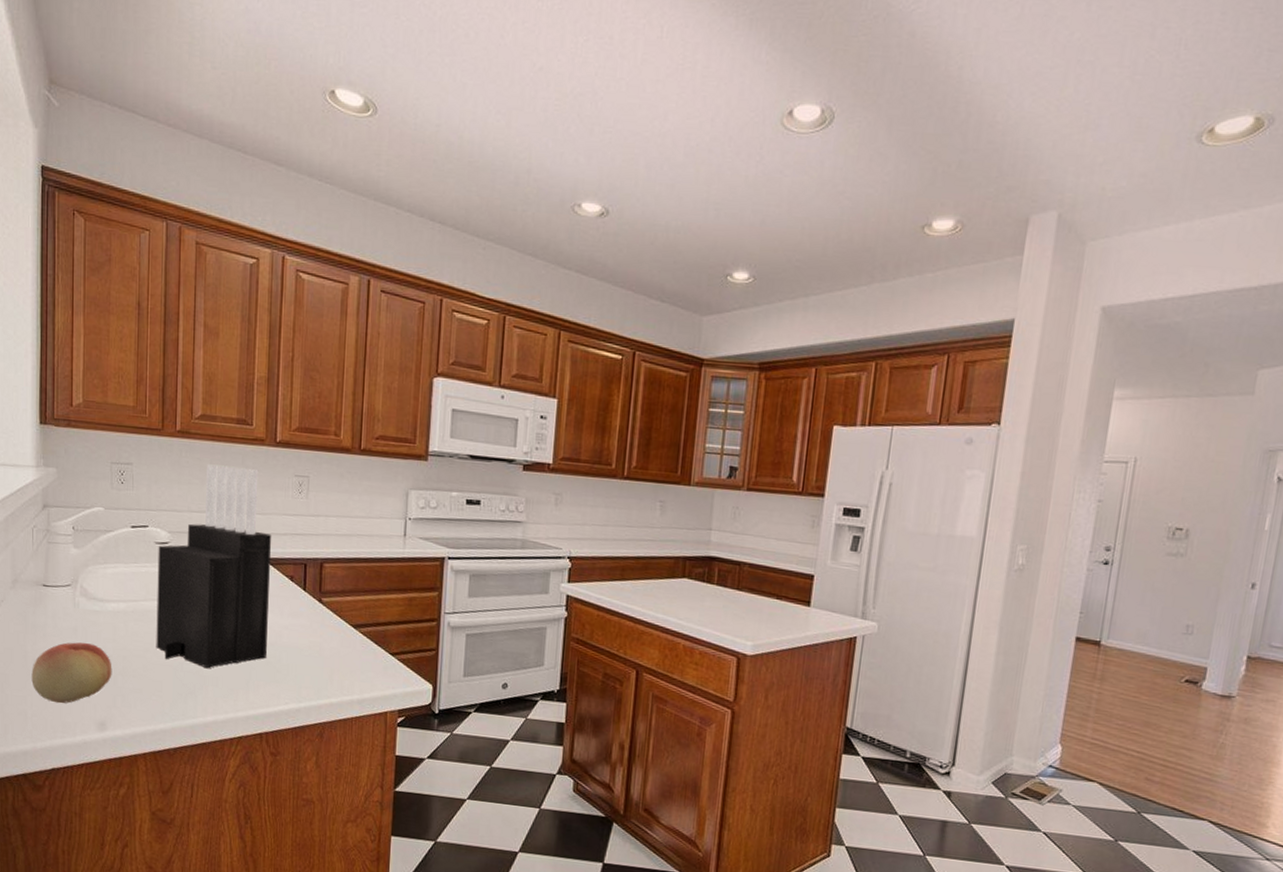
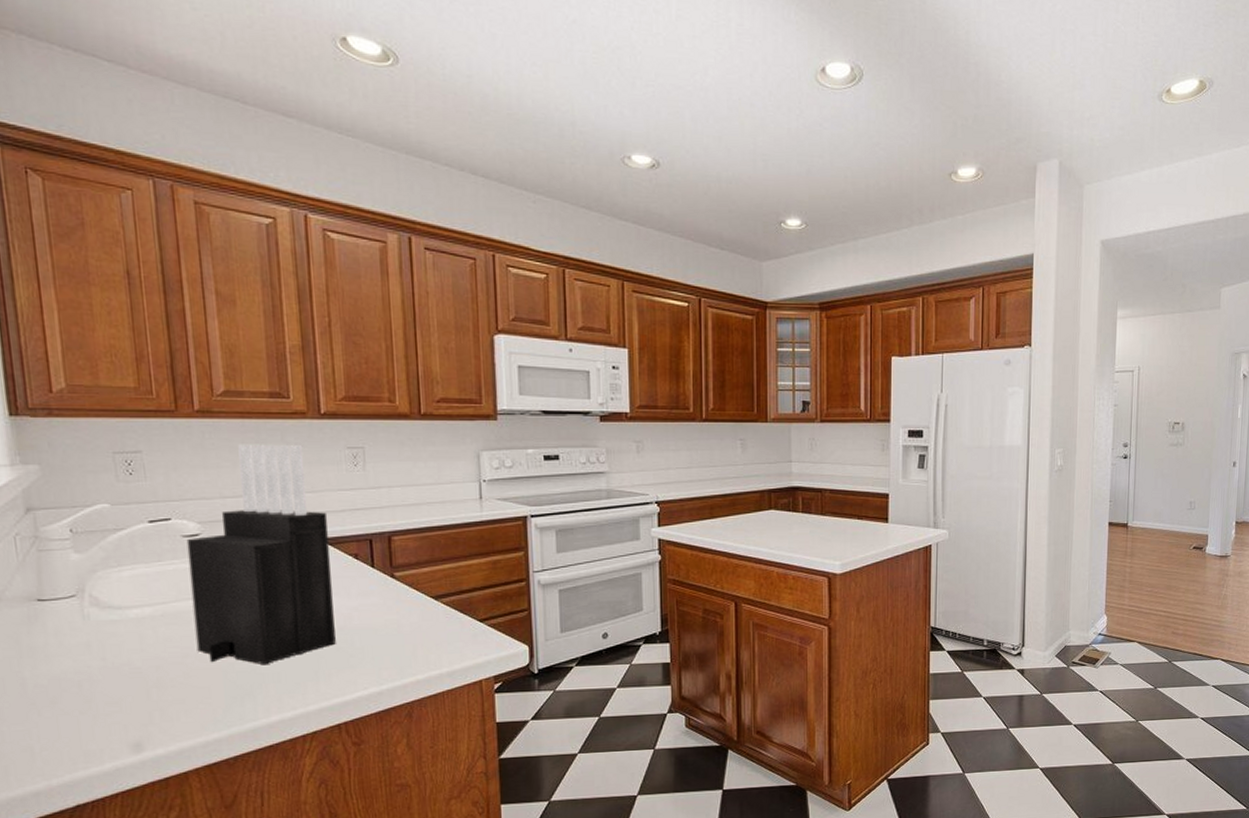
fruit: present [31,642,112,704] -> none [34,658,144,731]

